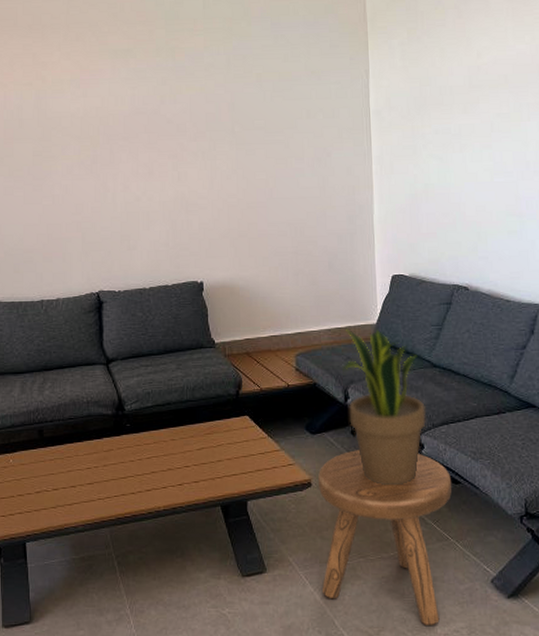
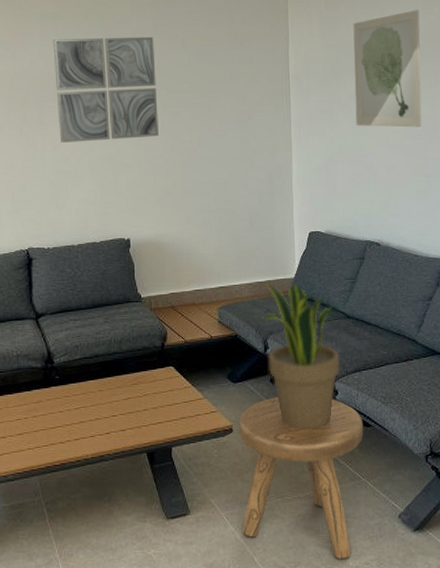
wall art: none [124,72,233,182] -> present [53,36,159,143]
wall art: none [437,39,513,164] -> present [353,10,422,128]

